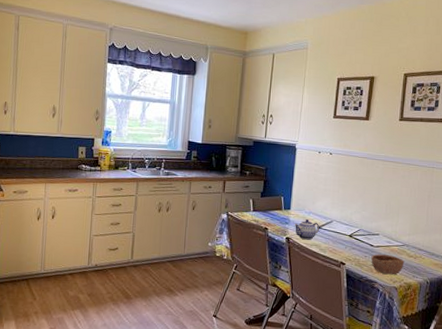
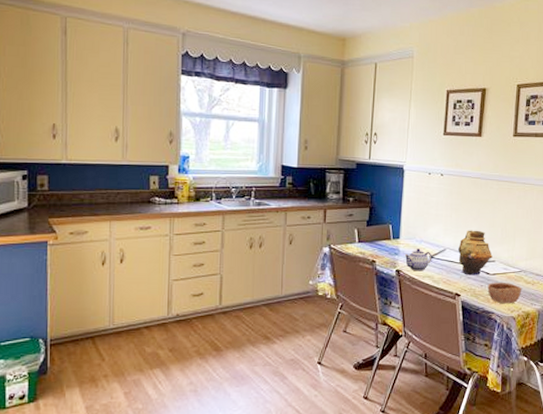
vase: none [344,204,377,247] -> present [458,230,493,275]

